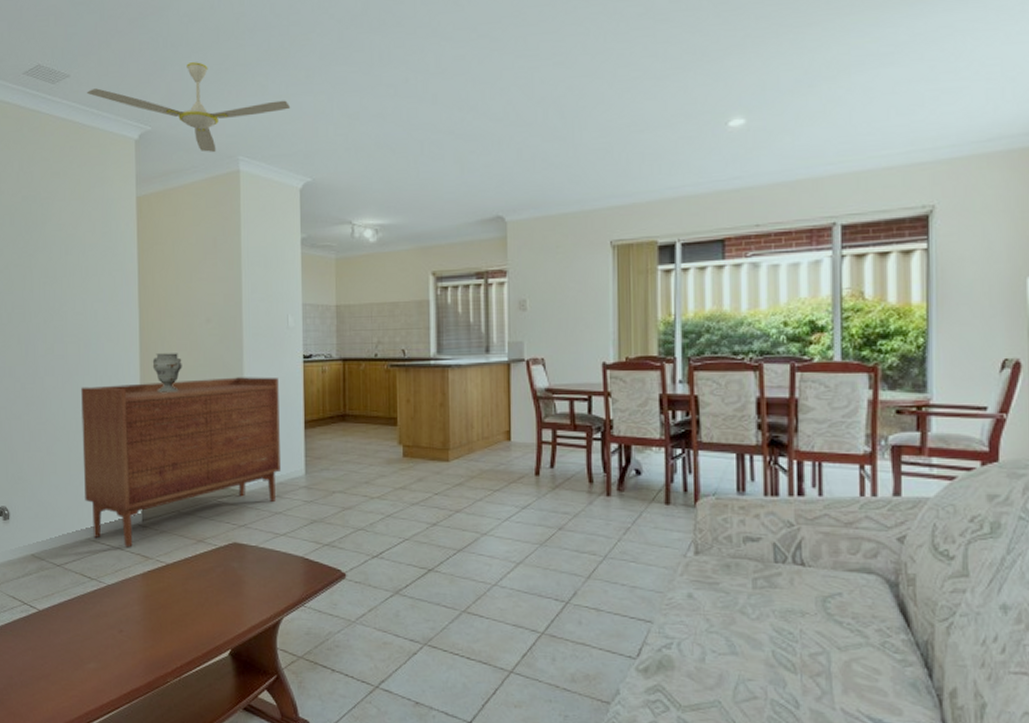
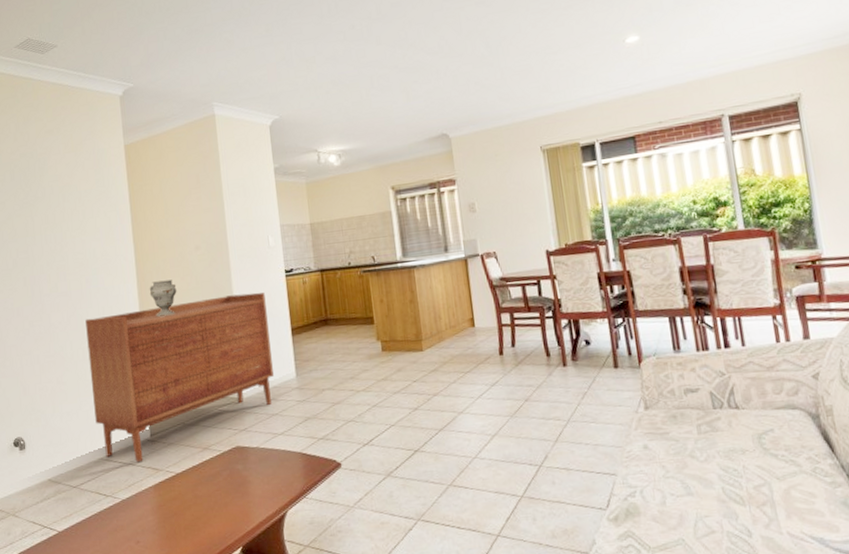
ceiling fan: present [86,62,291,153] -> none [73,25,256,102]

